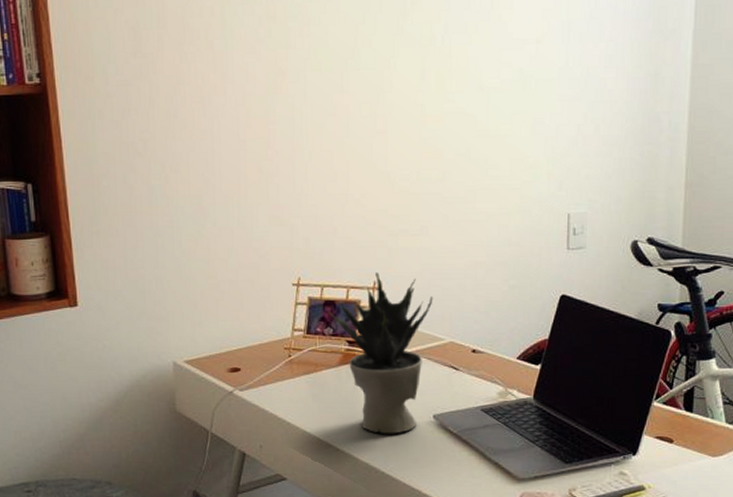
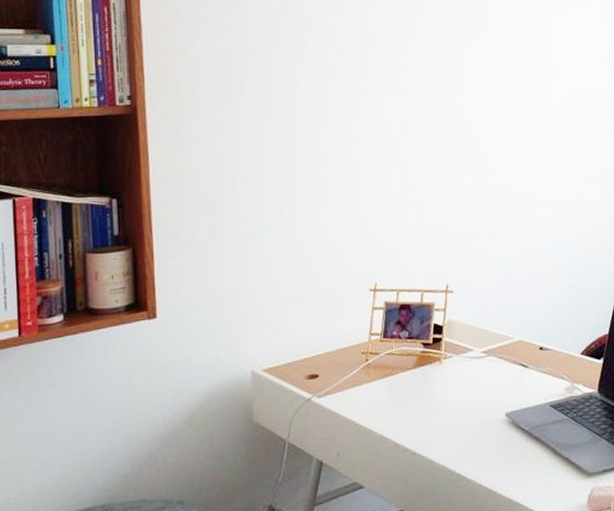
potted plant: present [327,271,433,434] -> none [403,275,502,435]

